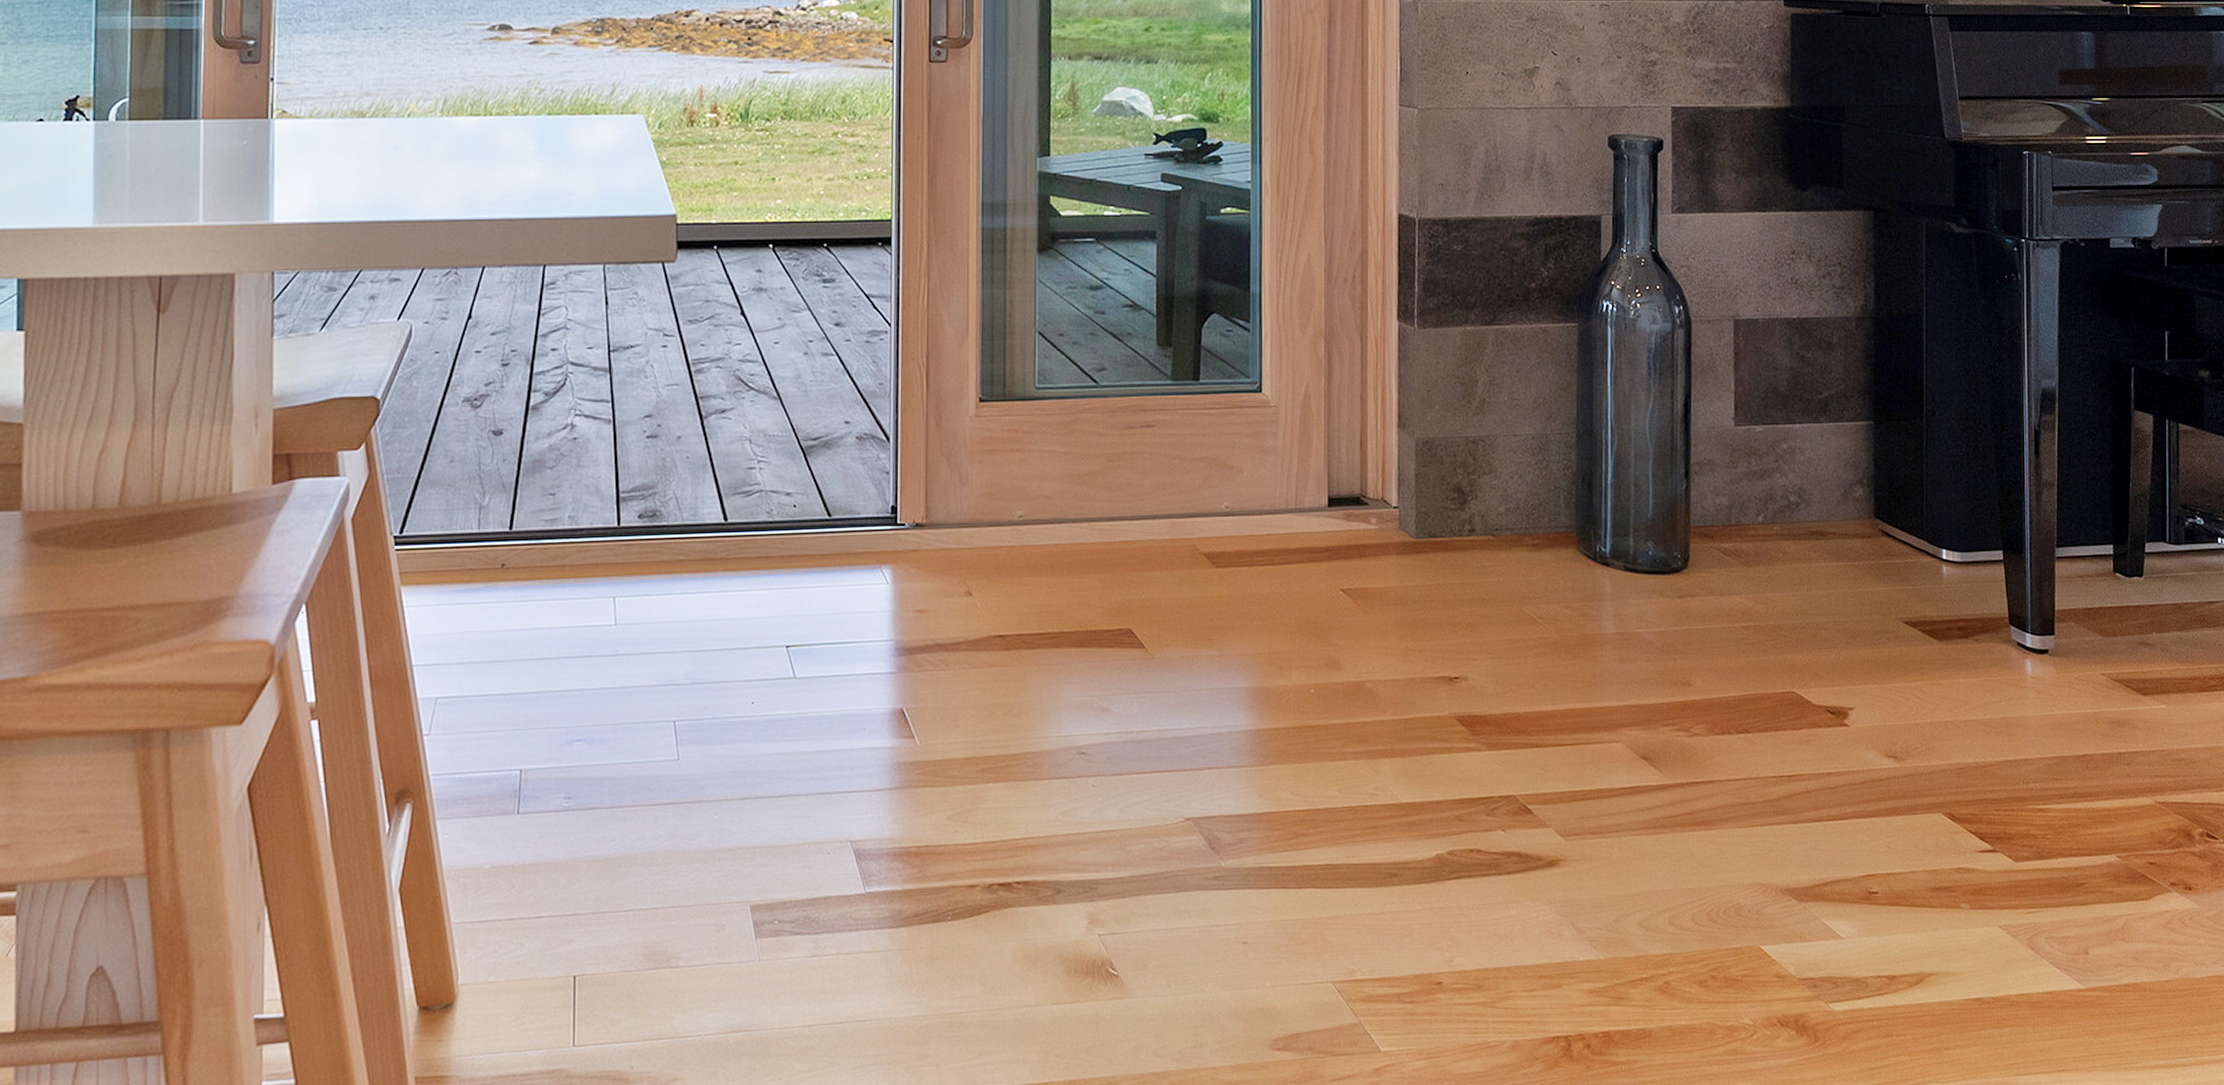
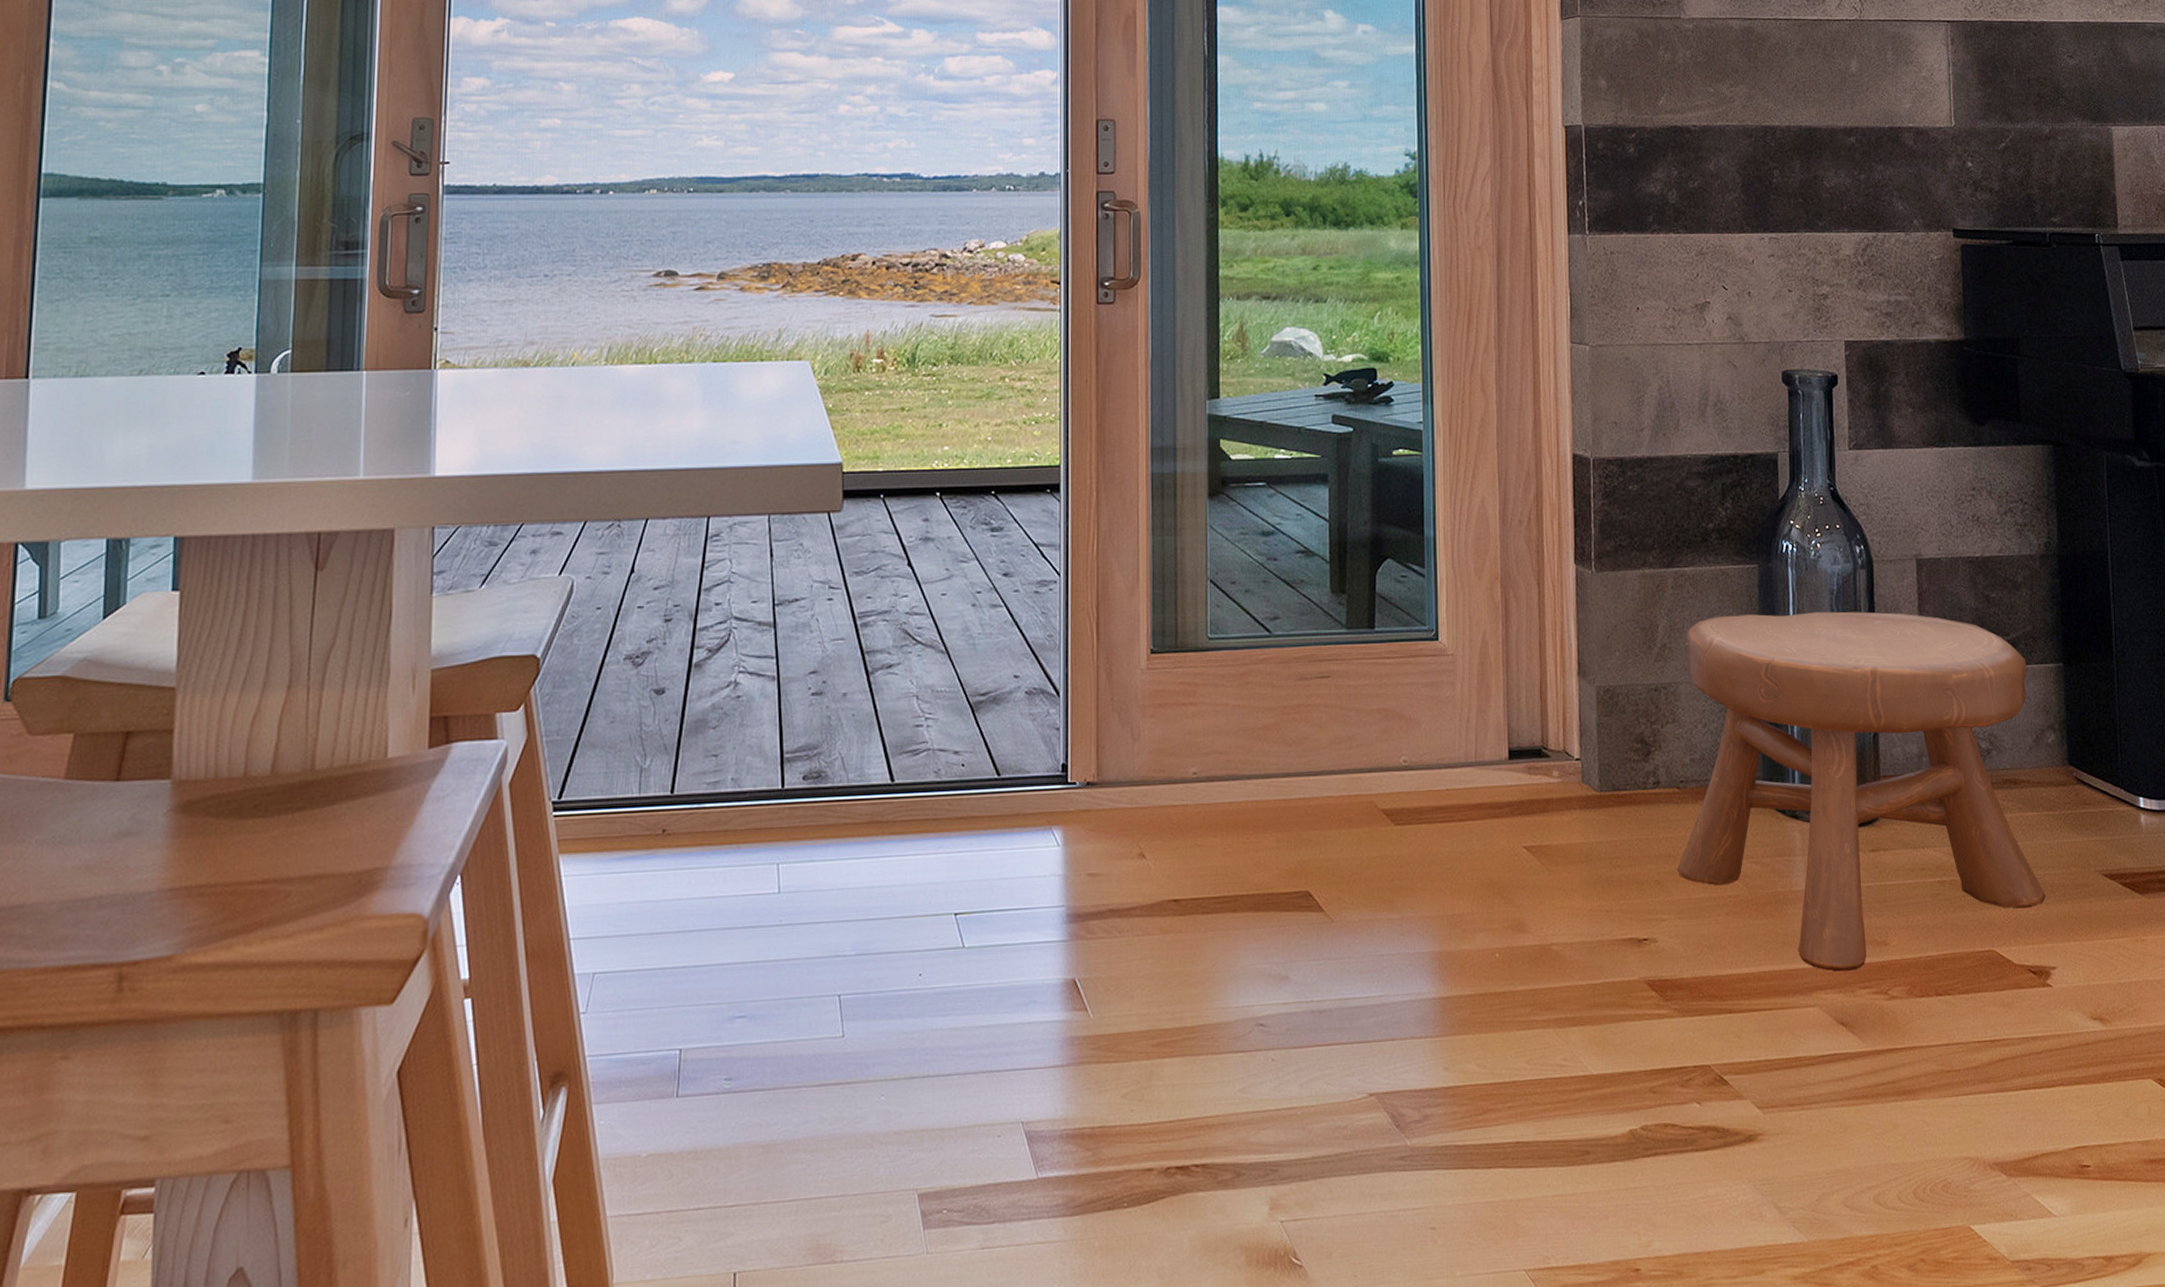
stool: none [1490,369,1848,710] -> present [1677,611,2047,972]

